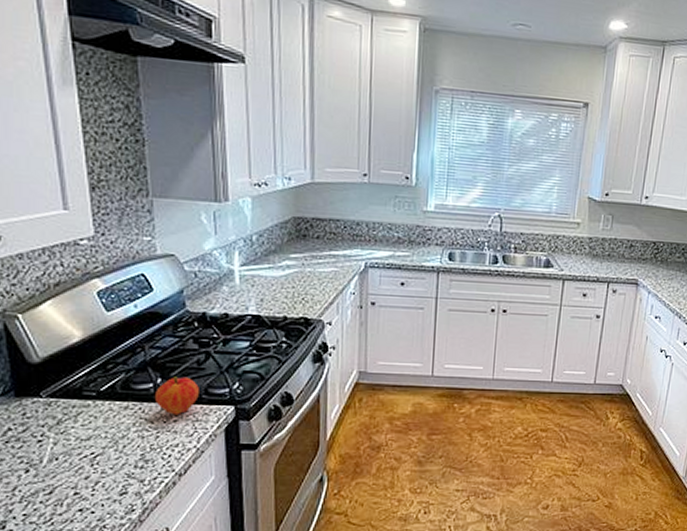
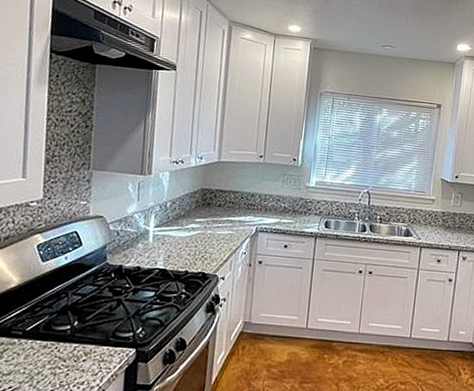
fruit: present [154,376,199,415] -> none [69,320,108,355]

